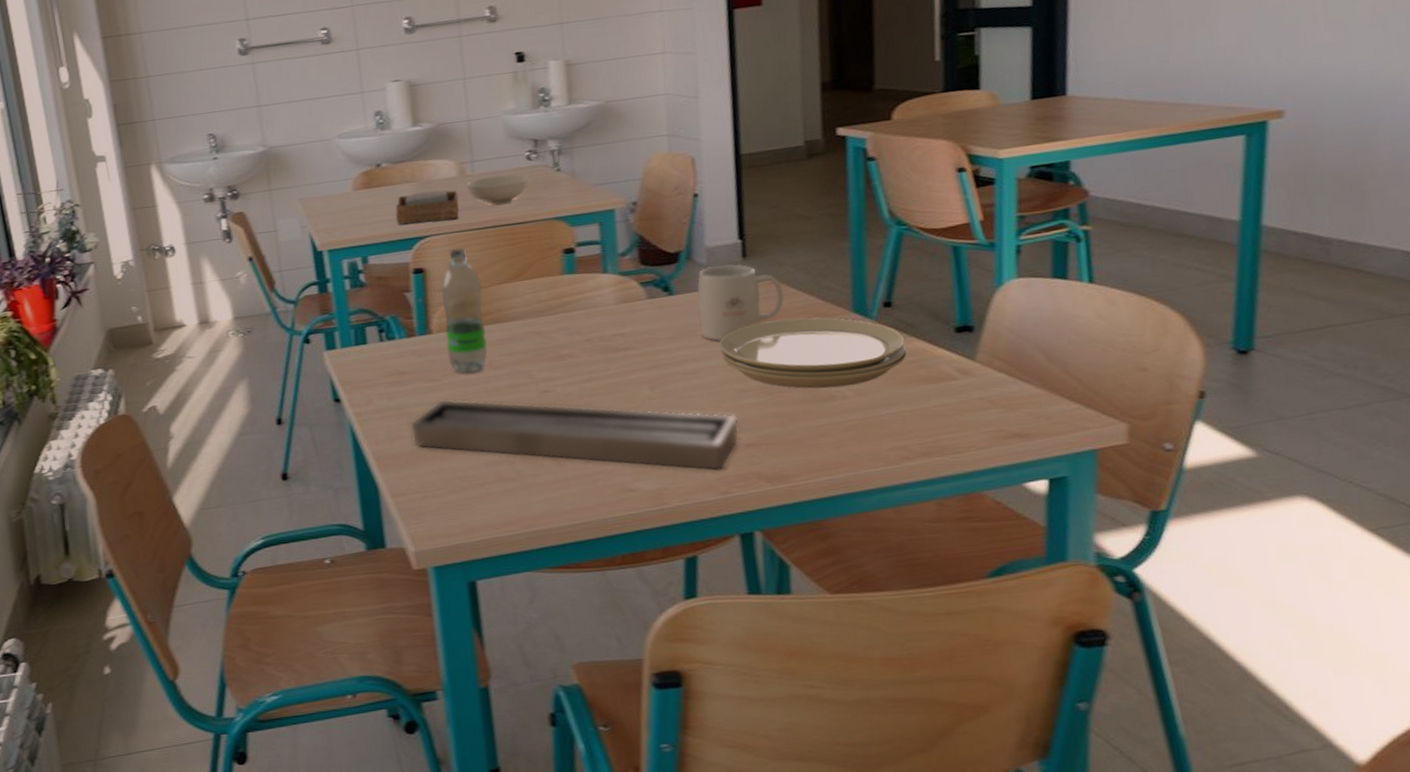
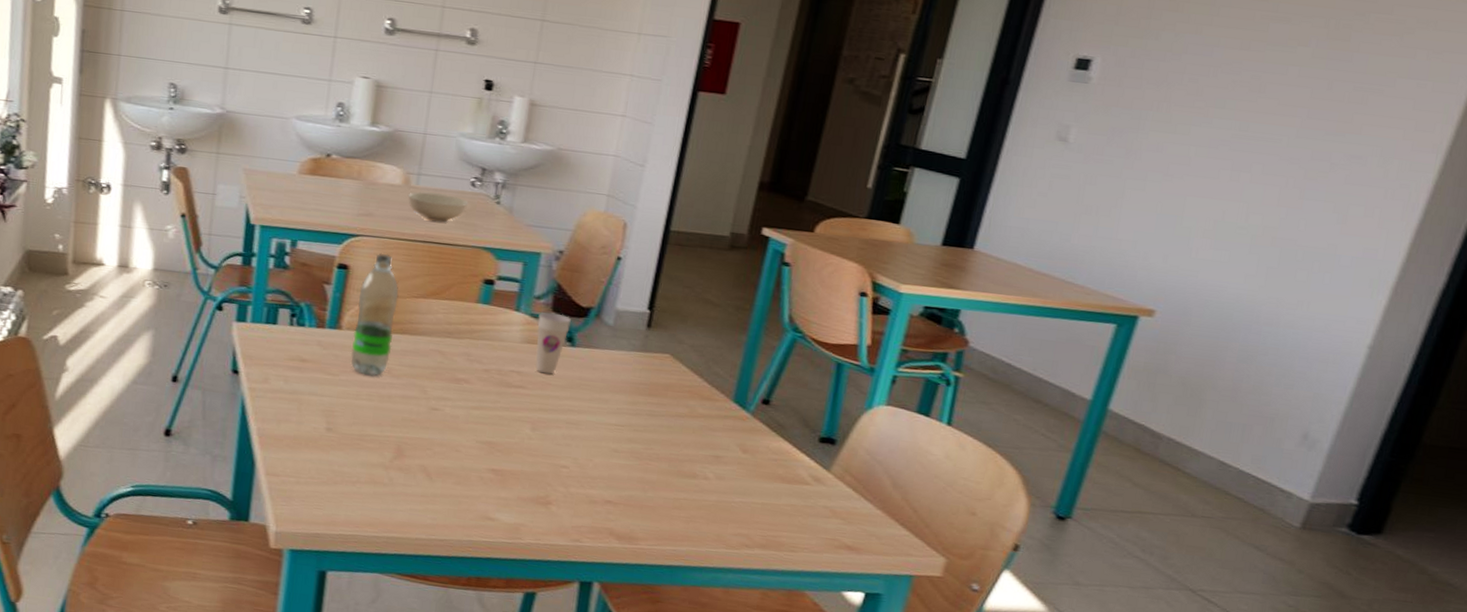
napkin holder: present [395,190,459,225] -> none [333,190,398,226]
tray: present [409,398,740,471] -> none [298,393,605,519]
cup: none [627,265,663,330] -> present [535,312,572,374]
mug: present [697,264,785,341] -> none [591,328,676,400]
plate: present [719,317,908,389] -> none [605,391,773,469]

